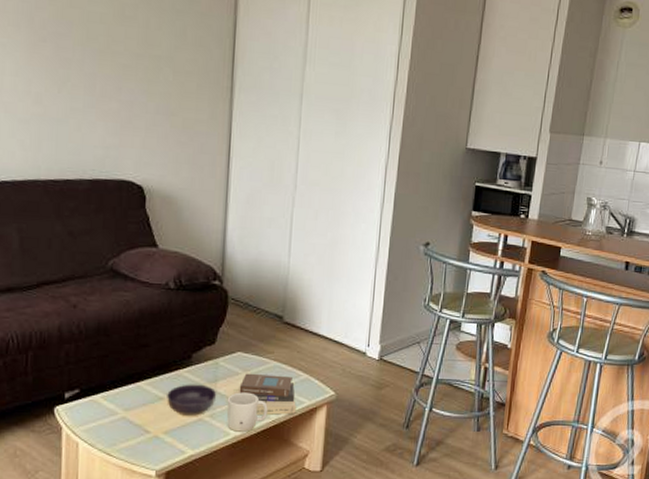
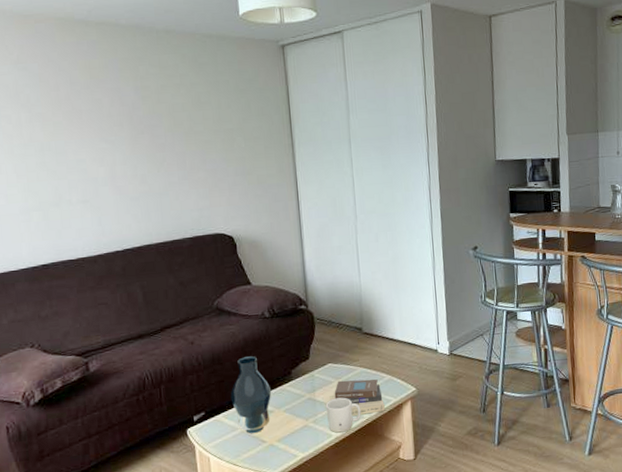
vase: none [113,331,165,421] -> present [230,356,272,433]
bowl: present [167,384,217,417] -> none [275,395,317,425]

